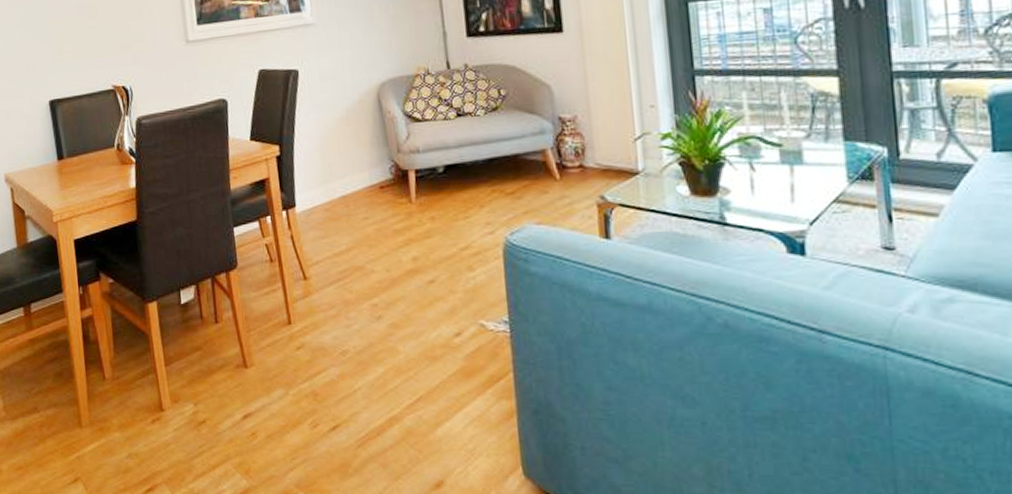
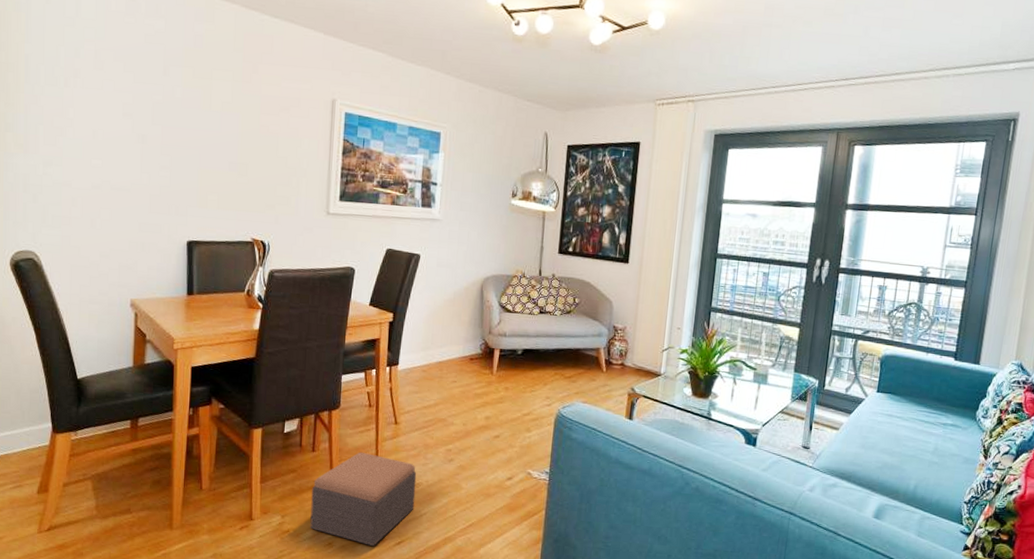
footstool: none [222,318,345,435] -> present [310,451,417,547]

